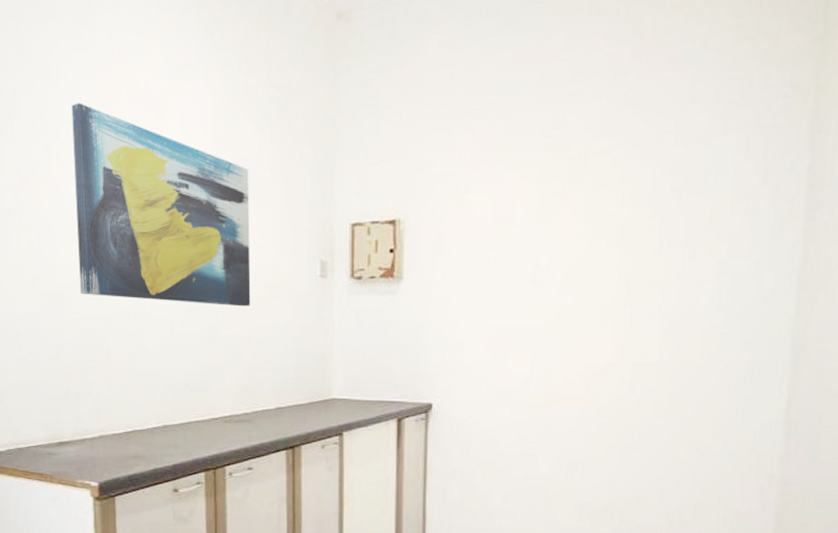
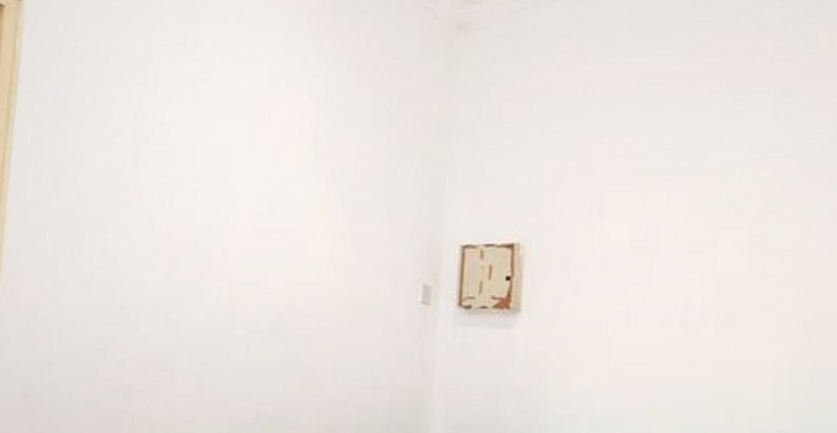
wall art: present [71,102,251,307] -> none [151,108,349,332]

